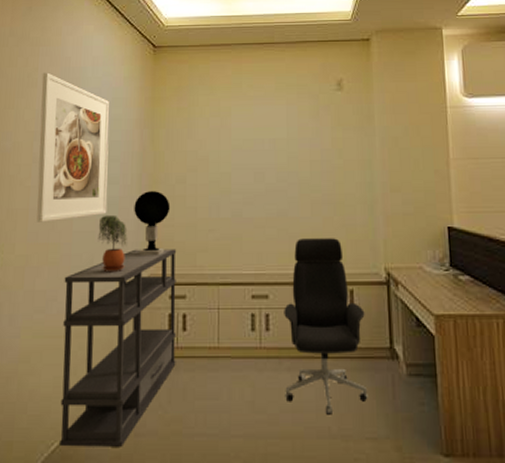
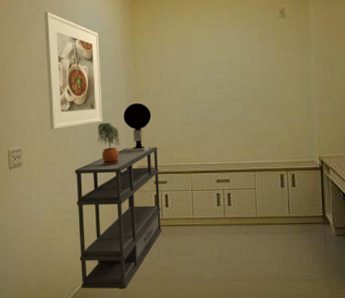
office chair: present [284,238,368,415] -> none [241,135,306,264]

